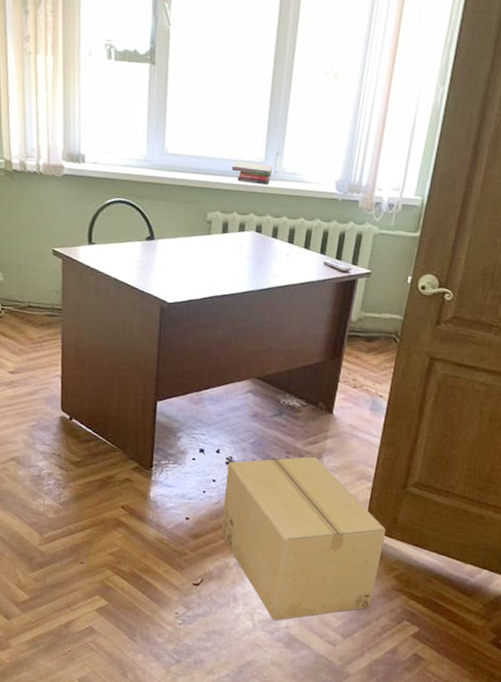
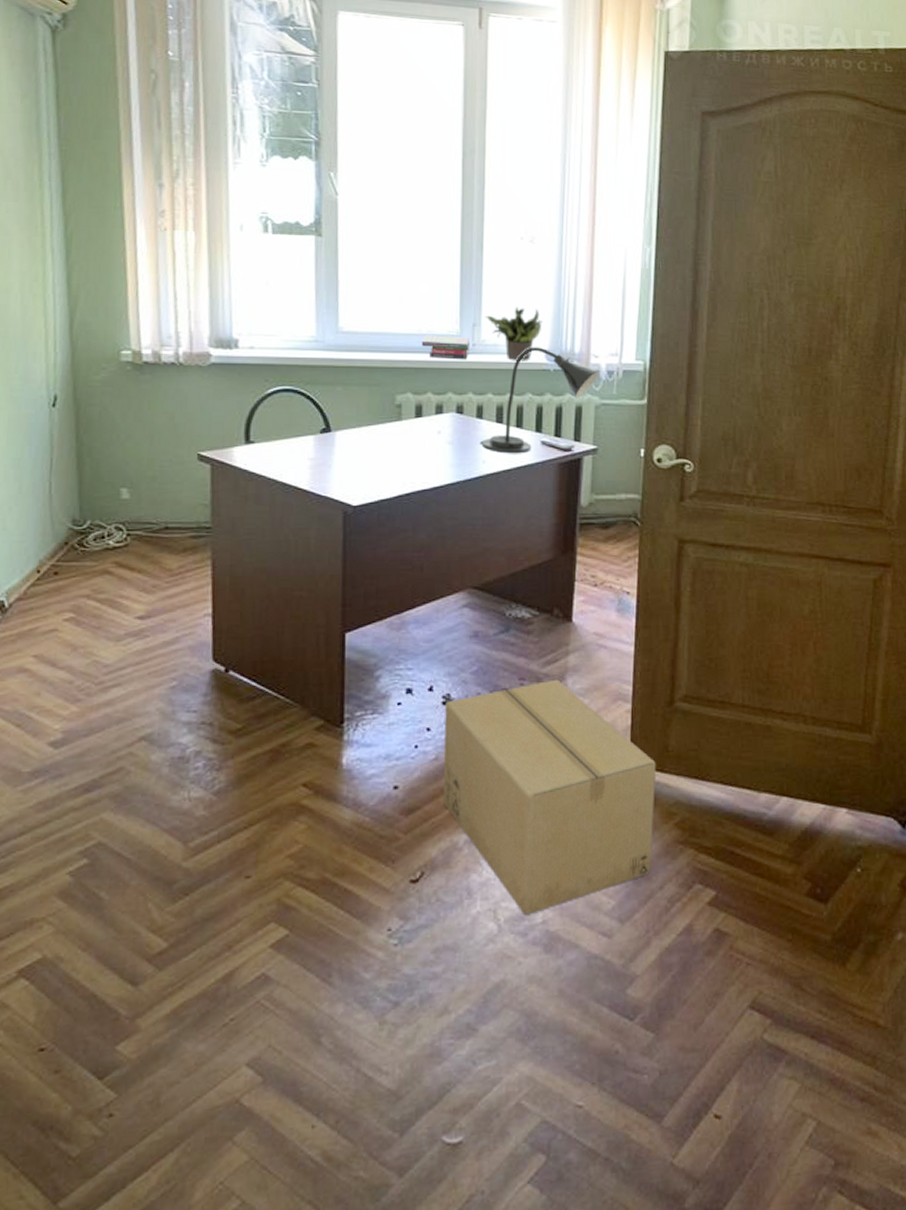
desk lamp: none [272,177,382,272] -> present [480,347,600,454]
potted plant: none [287,139,337,190] -> present [485,306,542,361]

